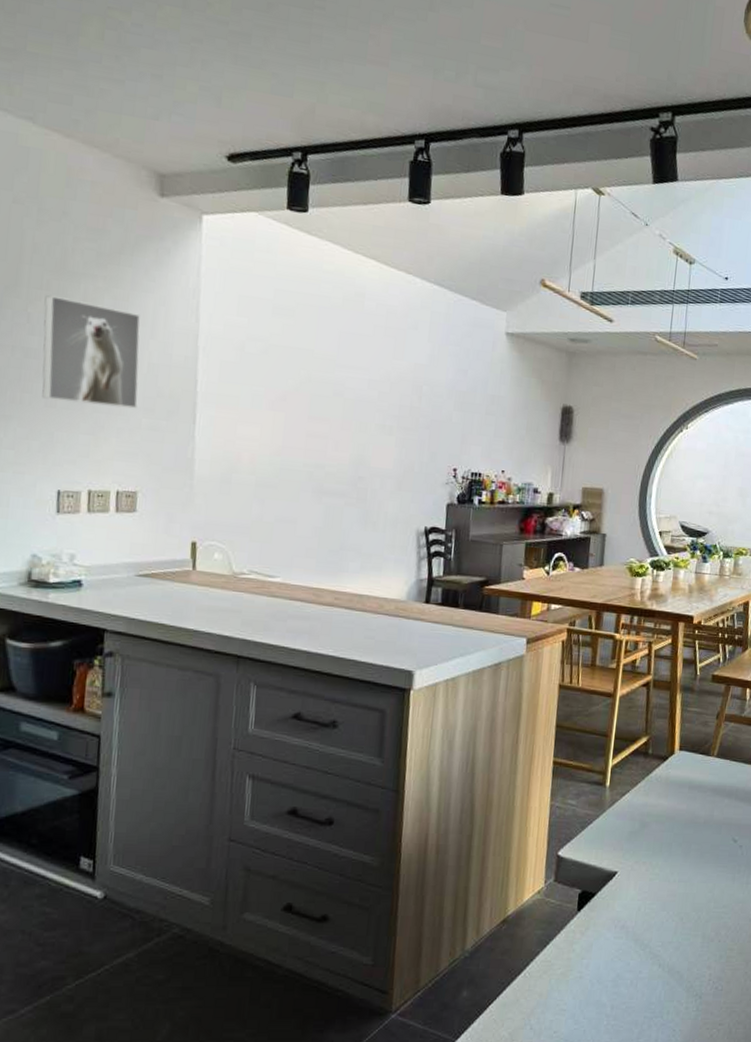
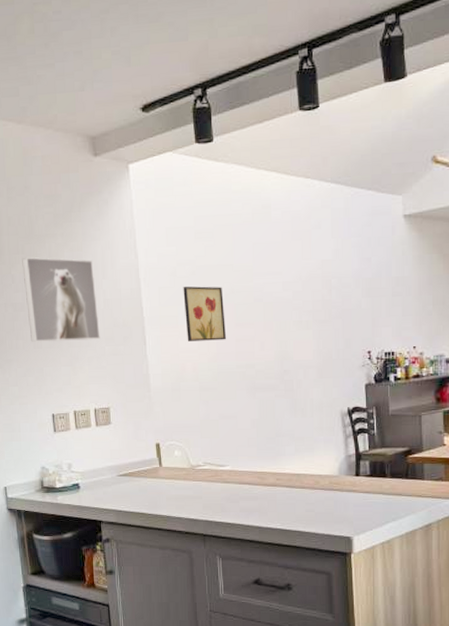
wall art: none [247,364,298,433] -> present [183,286,227,341]

